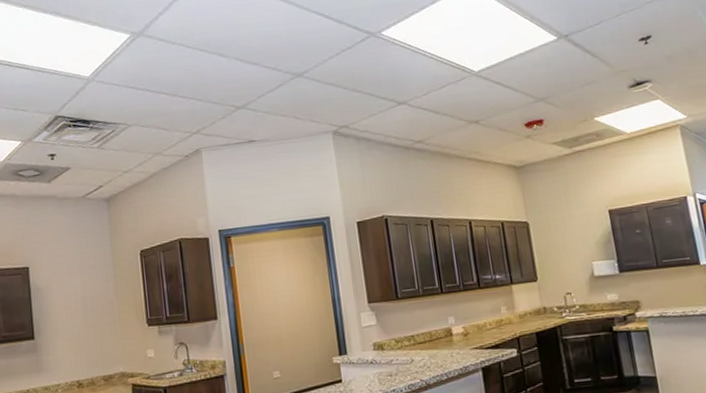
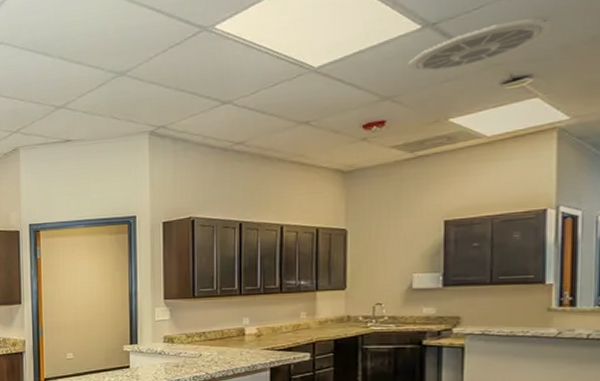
ceiling vent: none [552,33,657,78] -> present [408,18,552,73]

